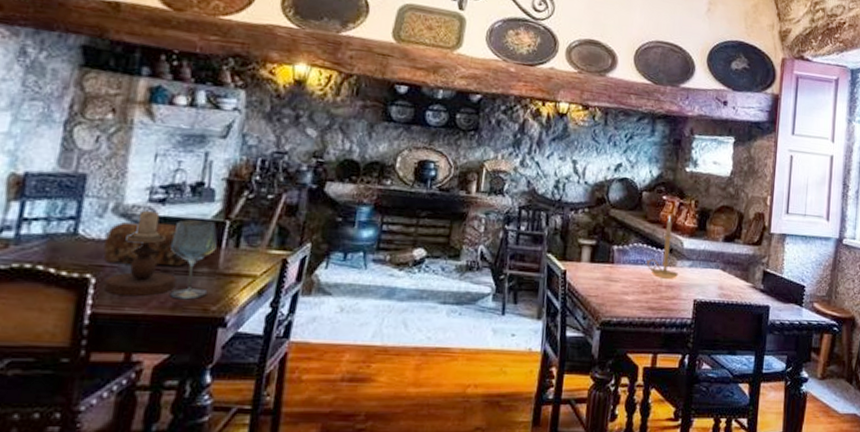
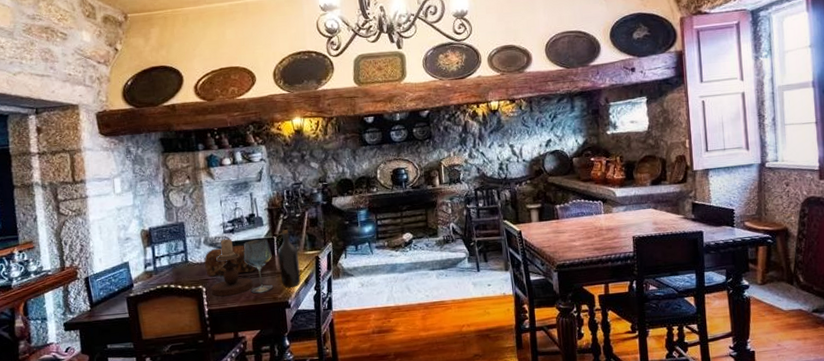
wine bottle: none [221,213,258,298] -> present [278,230,301,288]
candle holder: present [646,216,679,279] -> none [586,173,616,224]

